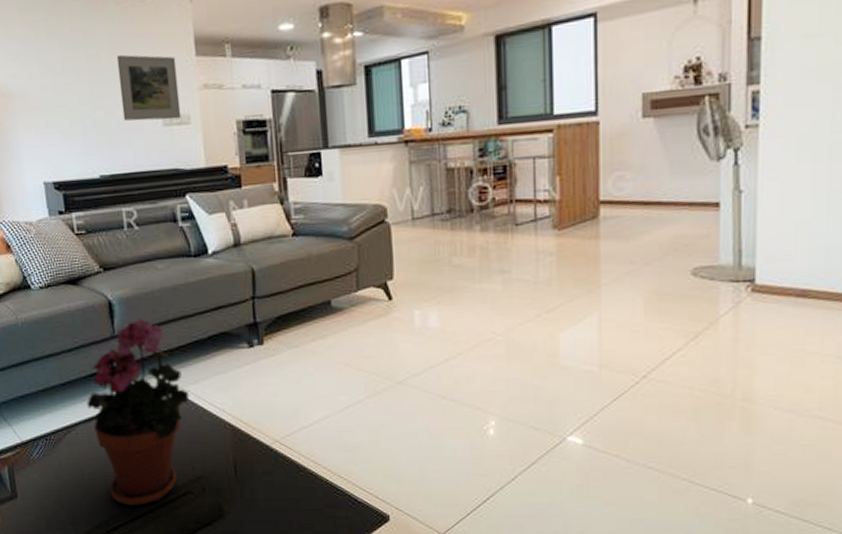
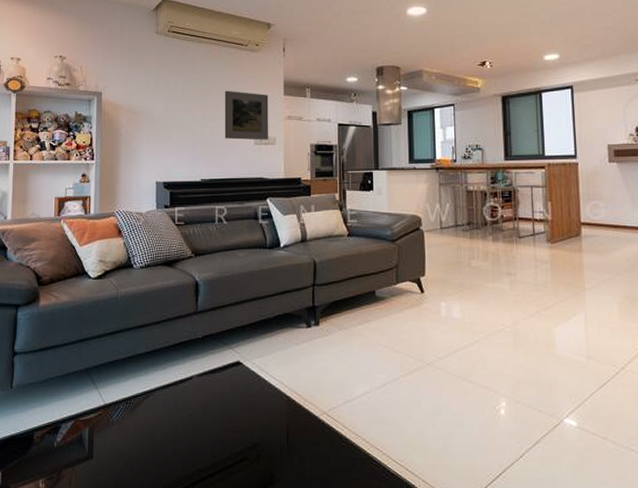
potted plant: present [87,318,190,506] -> none [166,298,254,470]

